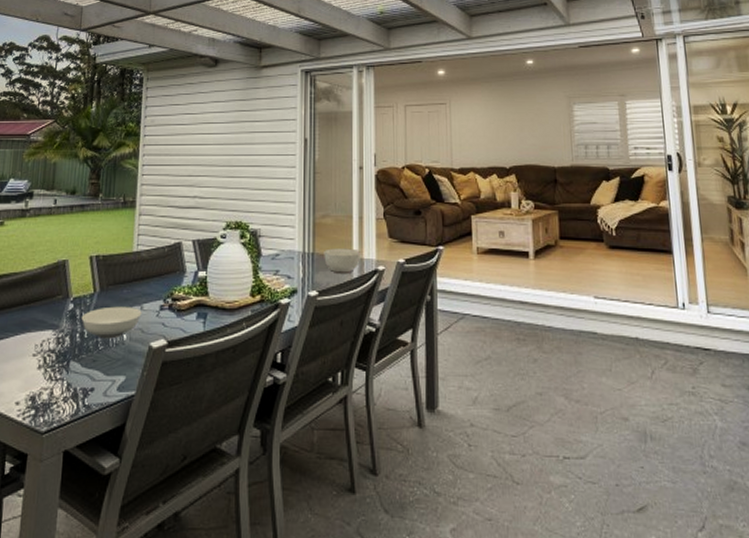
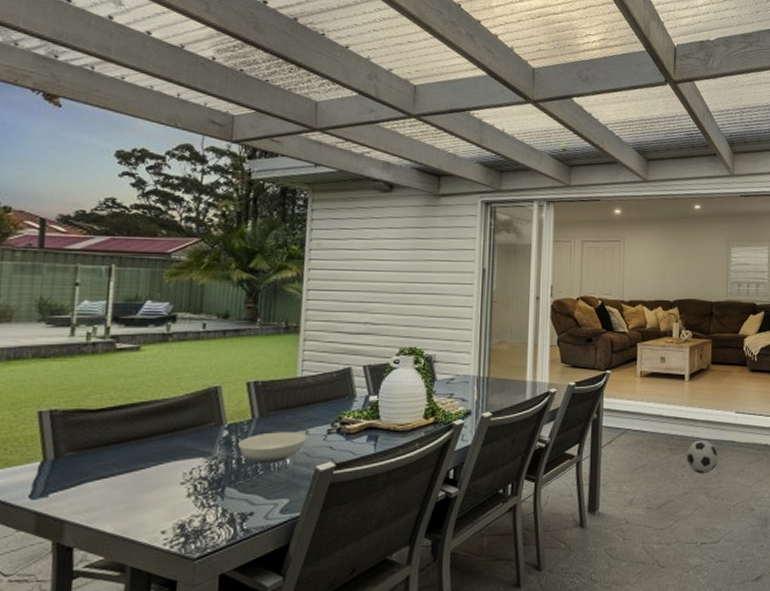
bowl: present [324,248,362,275] -> none [498,373,535,397]
soccer ball: none [536,329,577,371] -> present [686,440,718,474]

